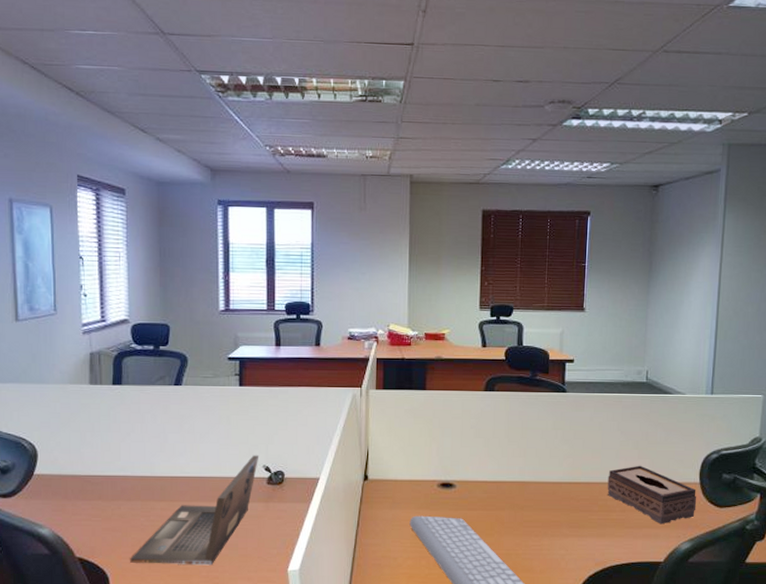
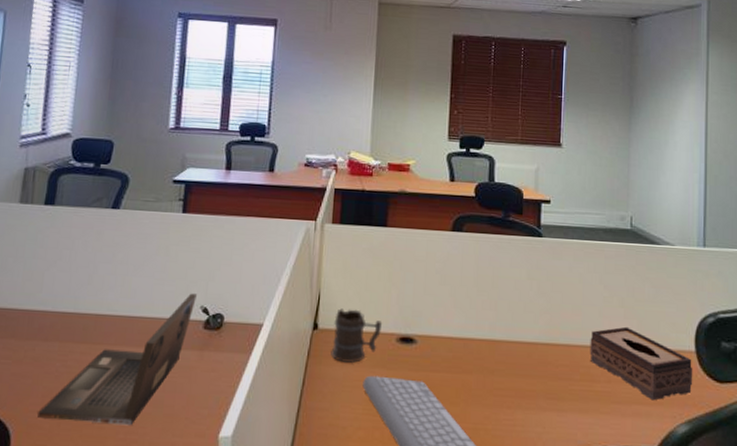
mug: none [380,462,425,506] -> present [330,308,383,363]

